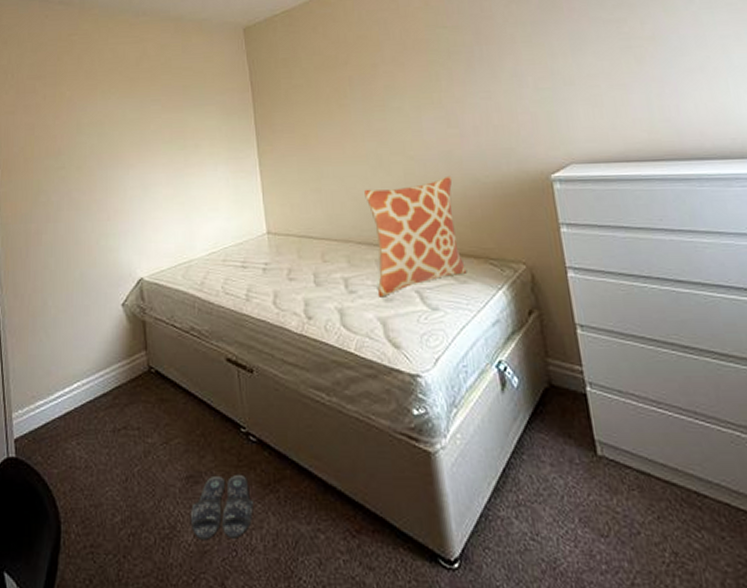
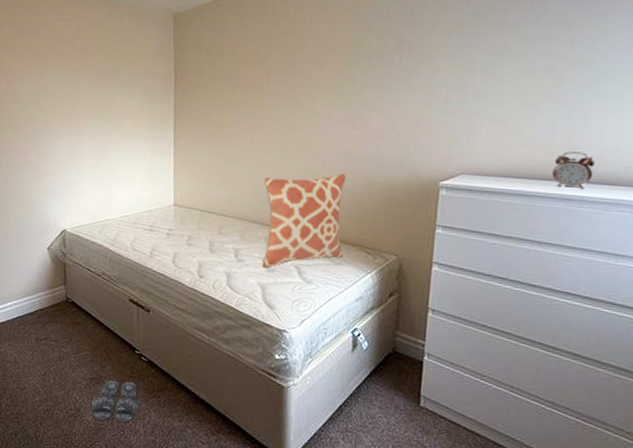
alarm clock: none [661,128,704,167] -> present [552,151,595,190]

